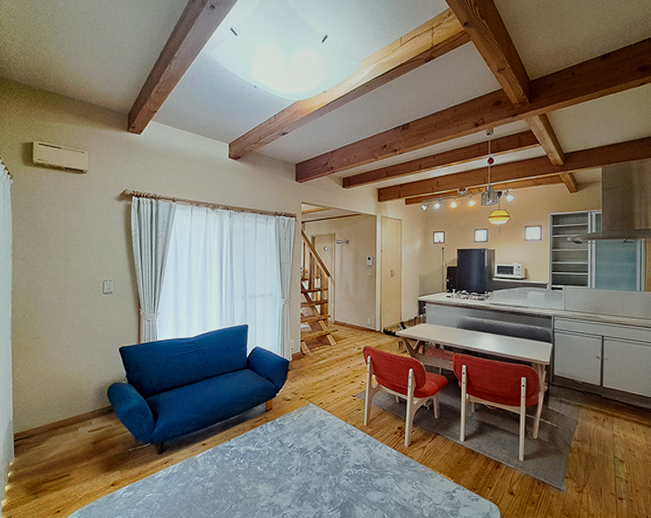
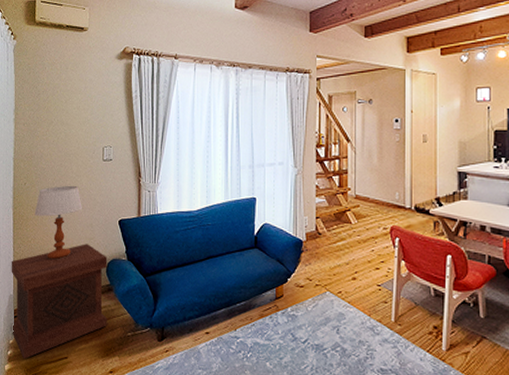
side table: none [10,370,109,479] -> present [11,244,108,359]
table lamp: none [34,316,84,386] -> present [34,185,83,260]

